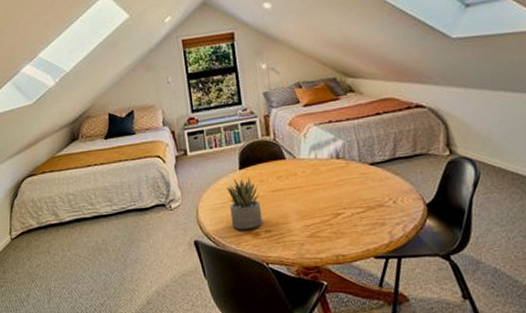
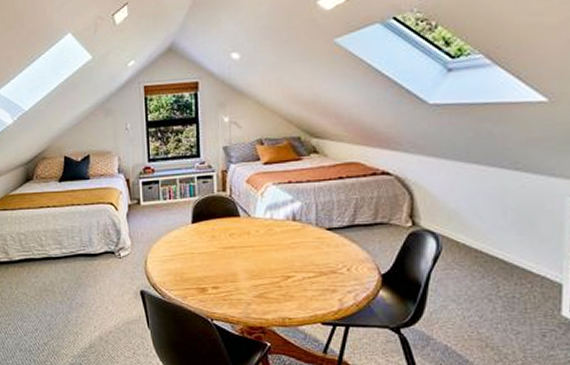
succulent plant: present [226,177,263,230] -> none [176,232,211,284]

